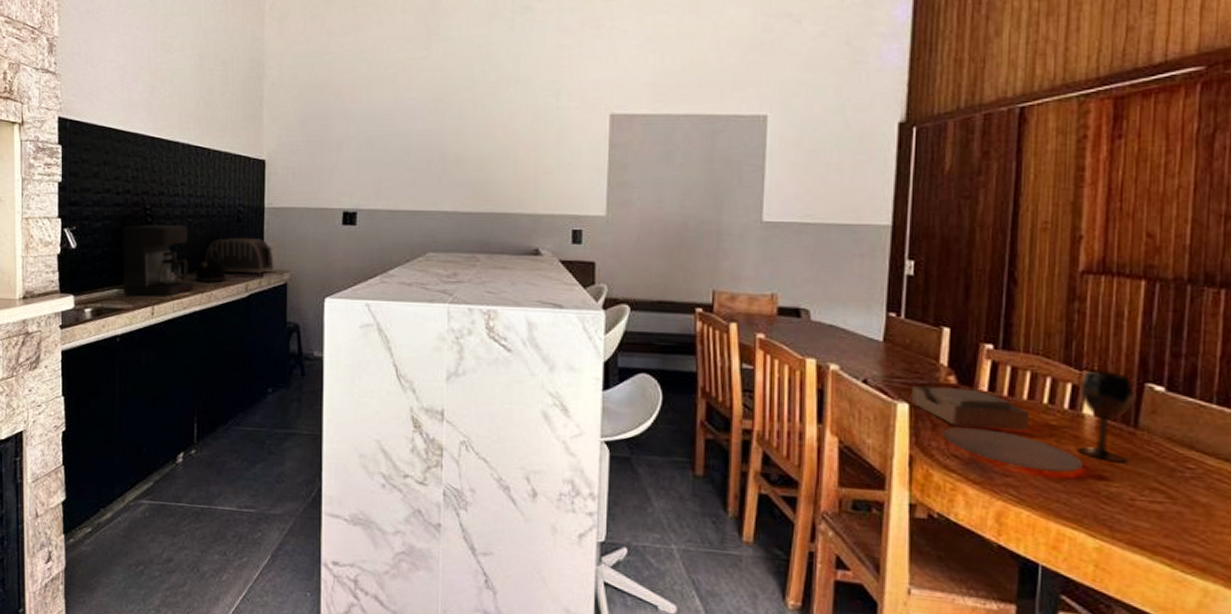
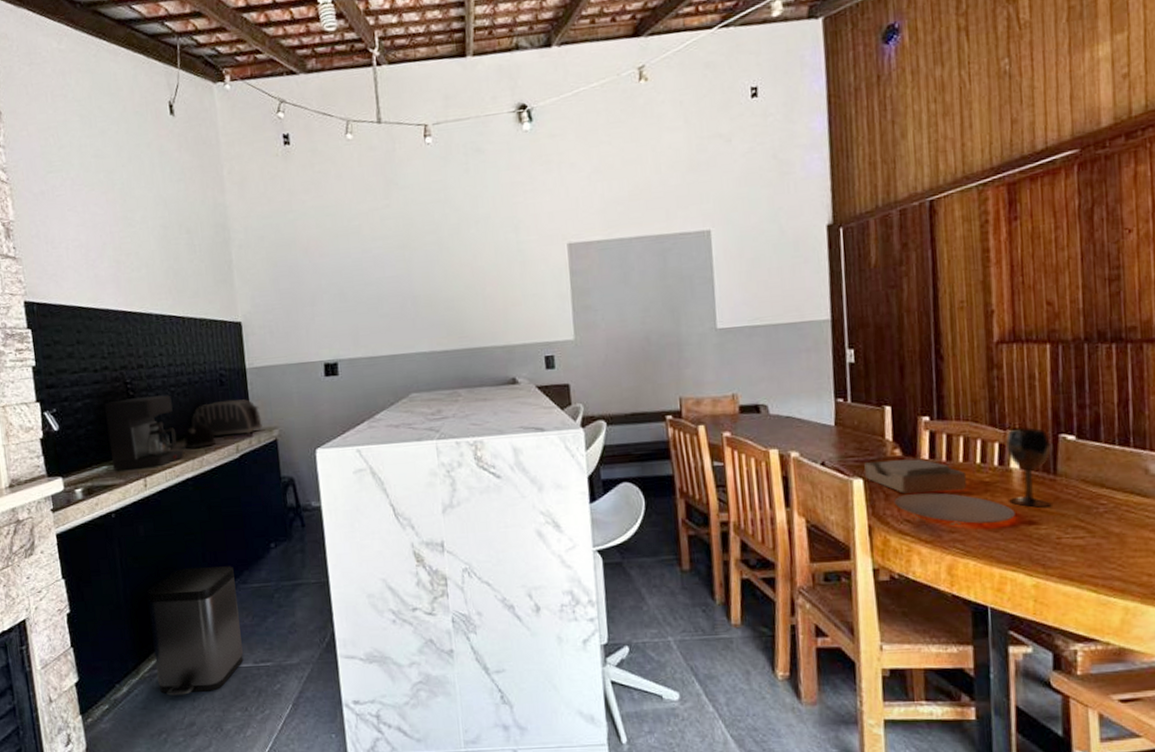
pedal bin: none [142,401,228,530] -> present [147,566,244,696]

